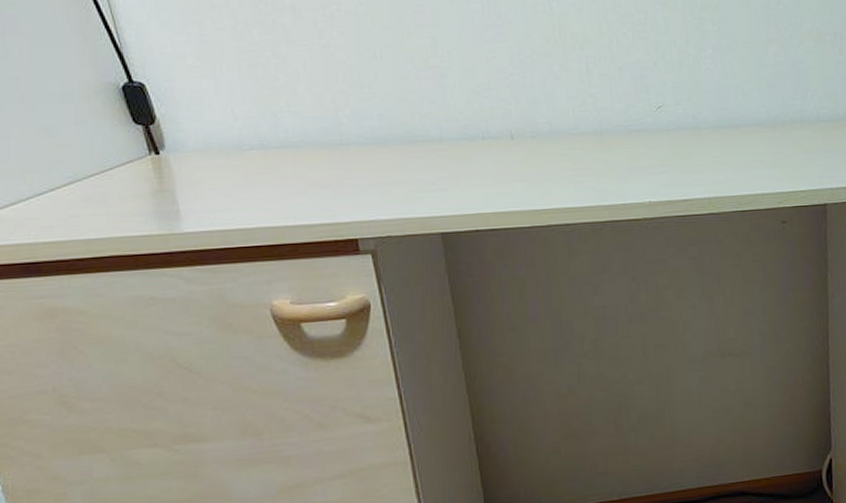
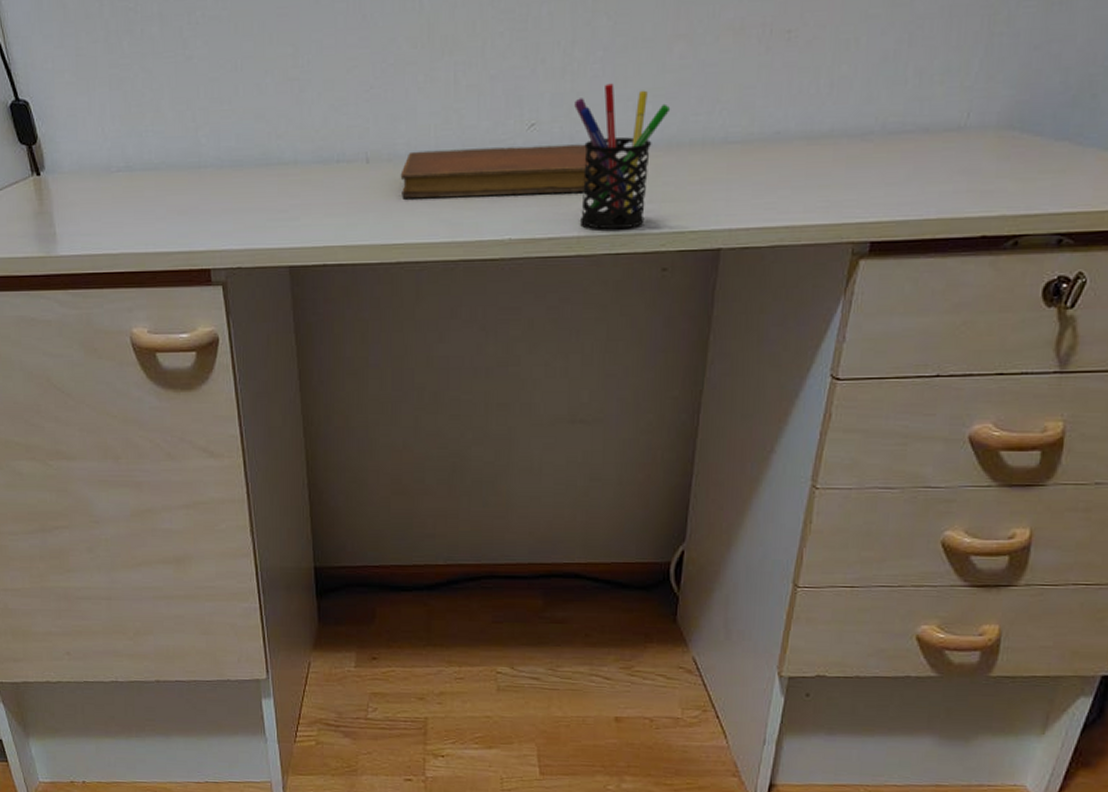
notebook: none [544,122,729,170] -> present [400,144,608,199]
pen holder: none [693,75,773,192] -> present [574,83,671,230]

